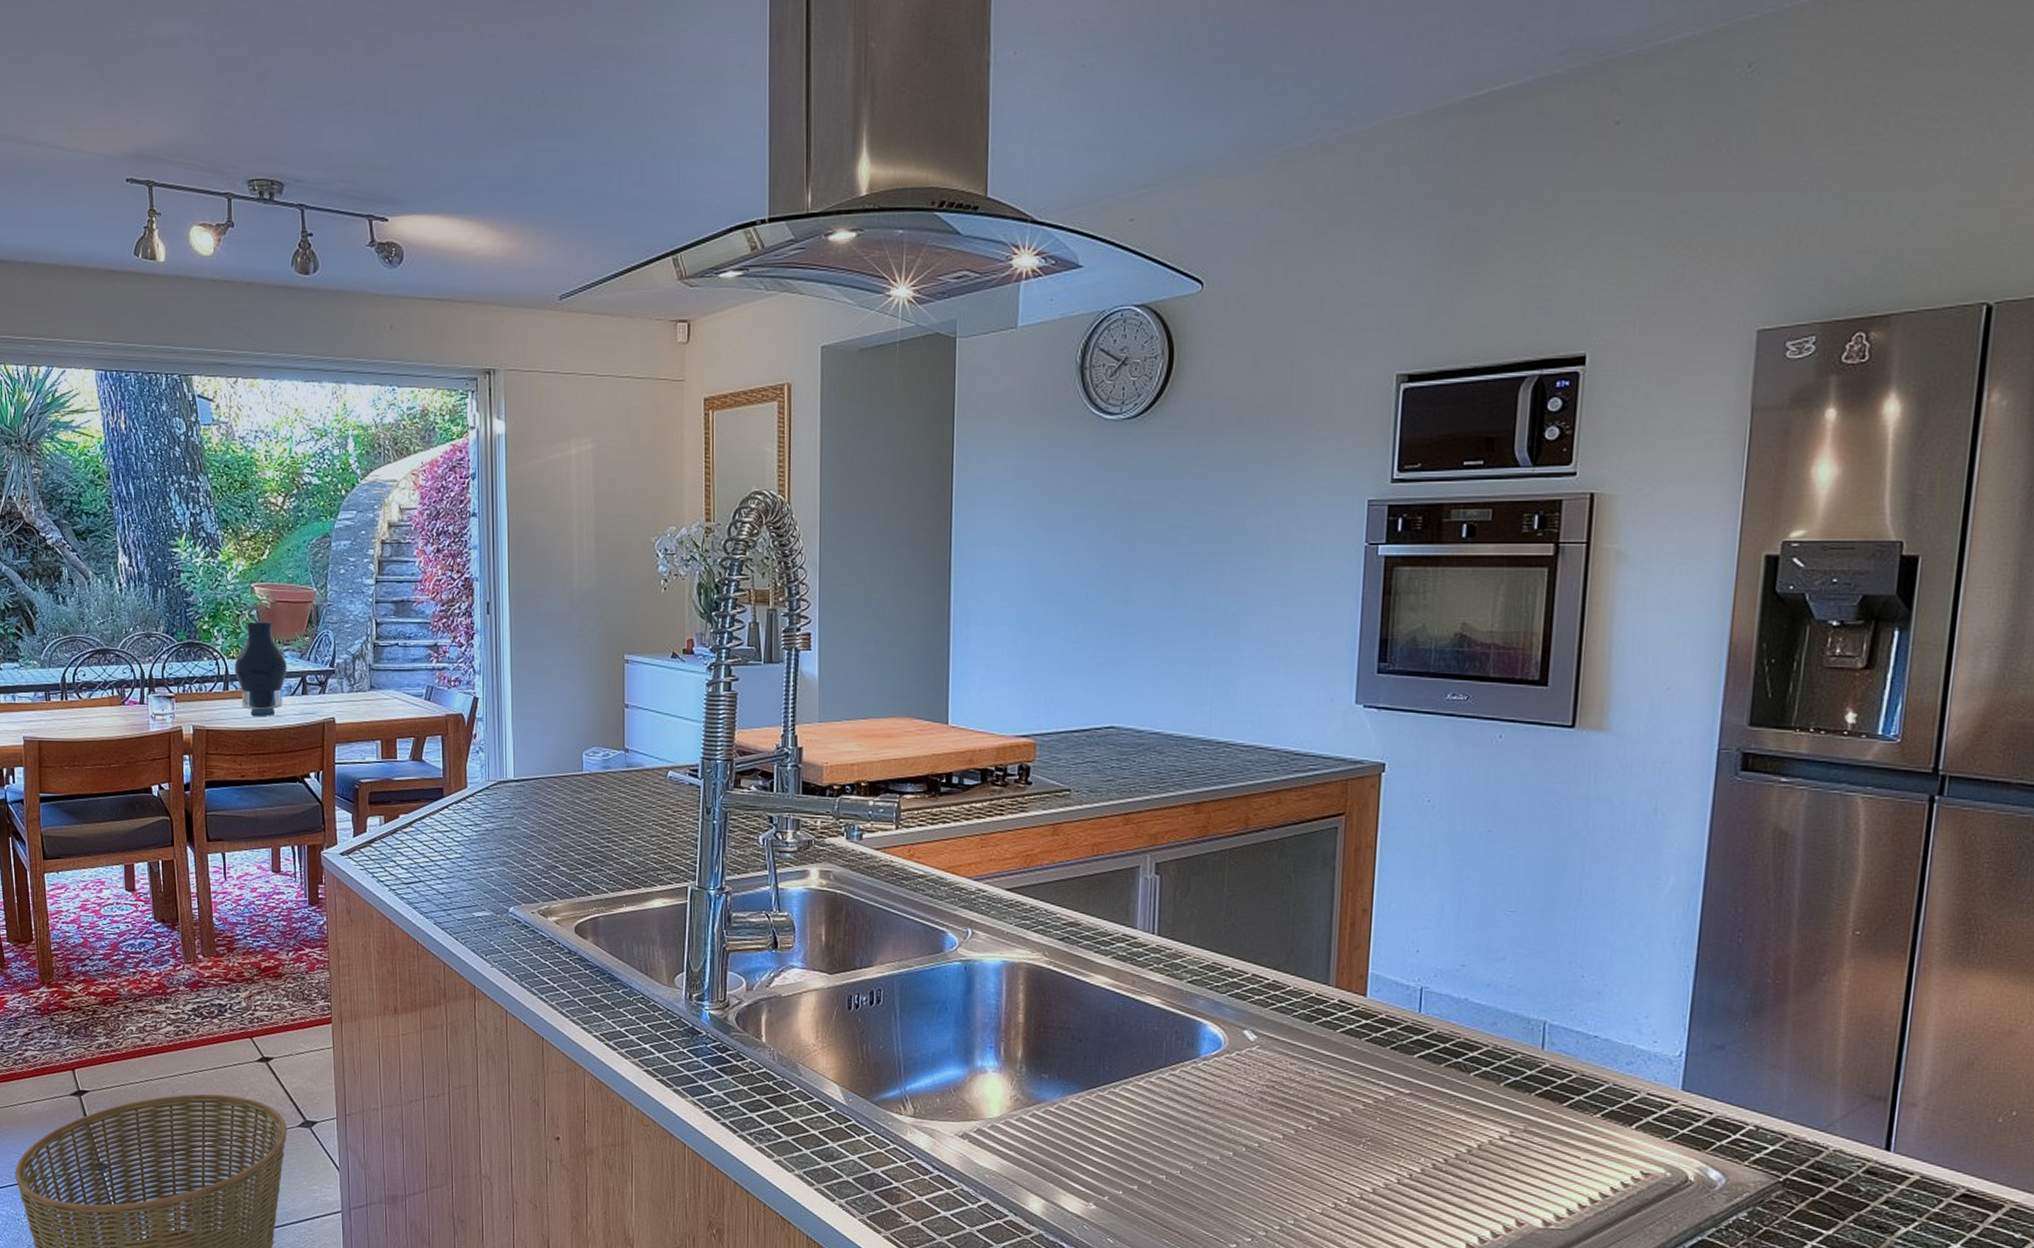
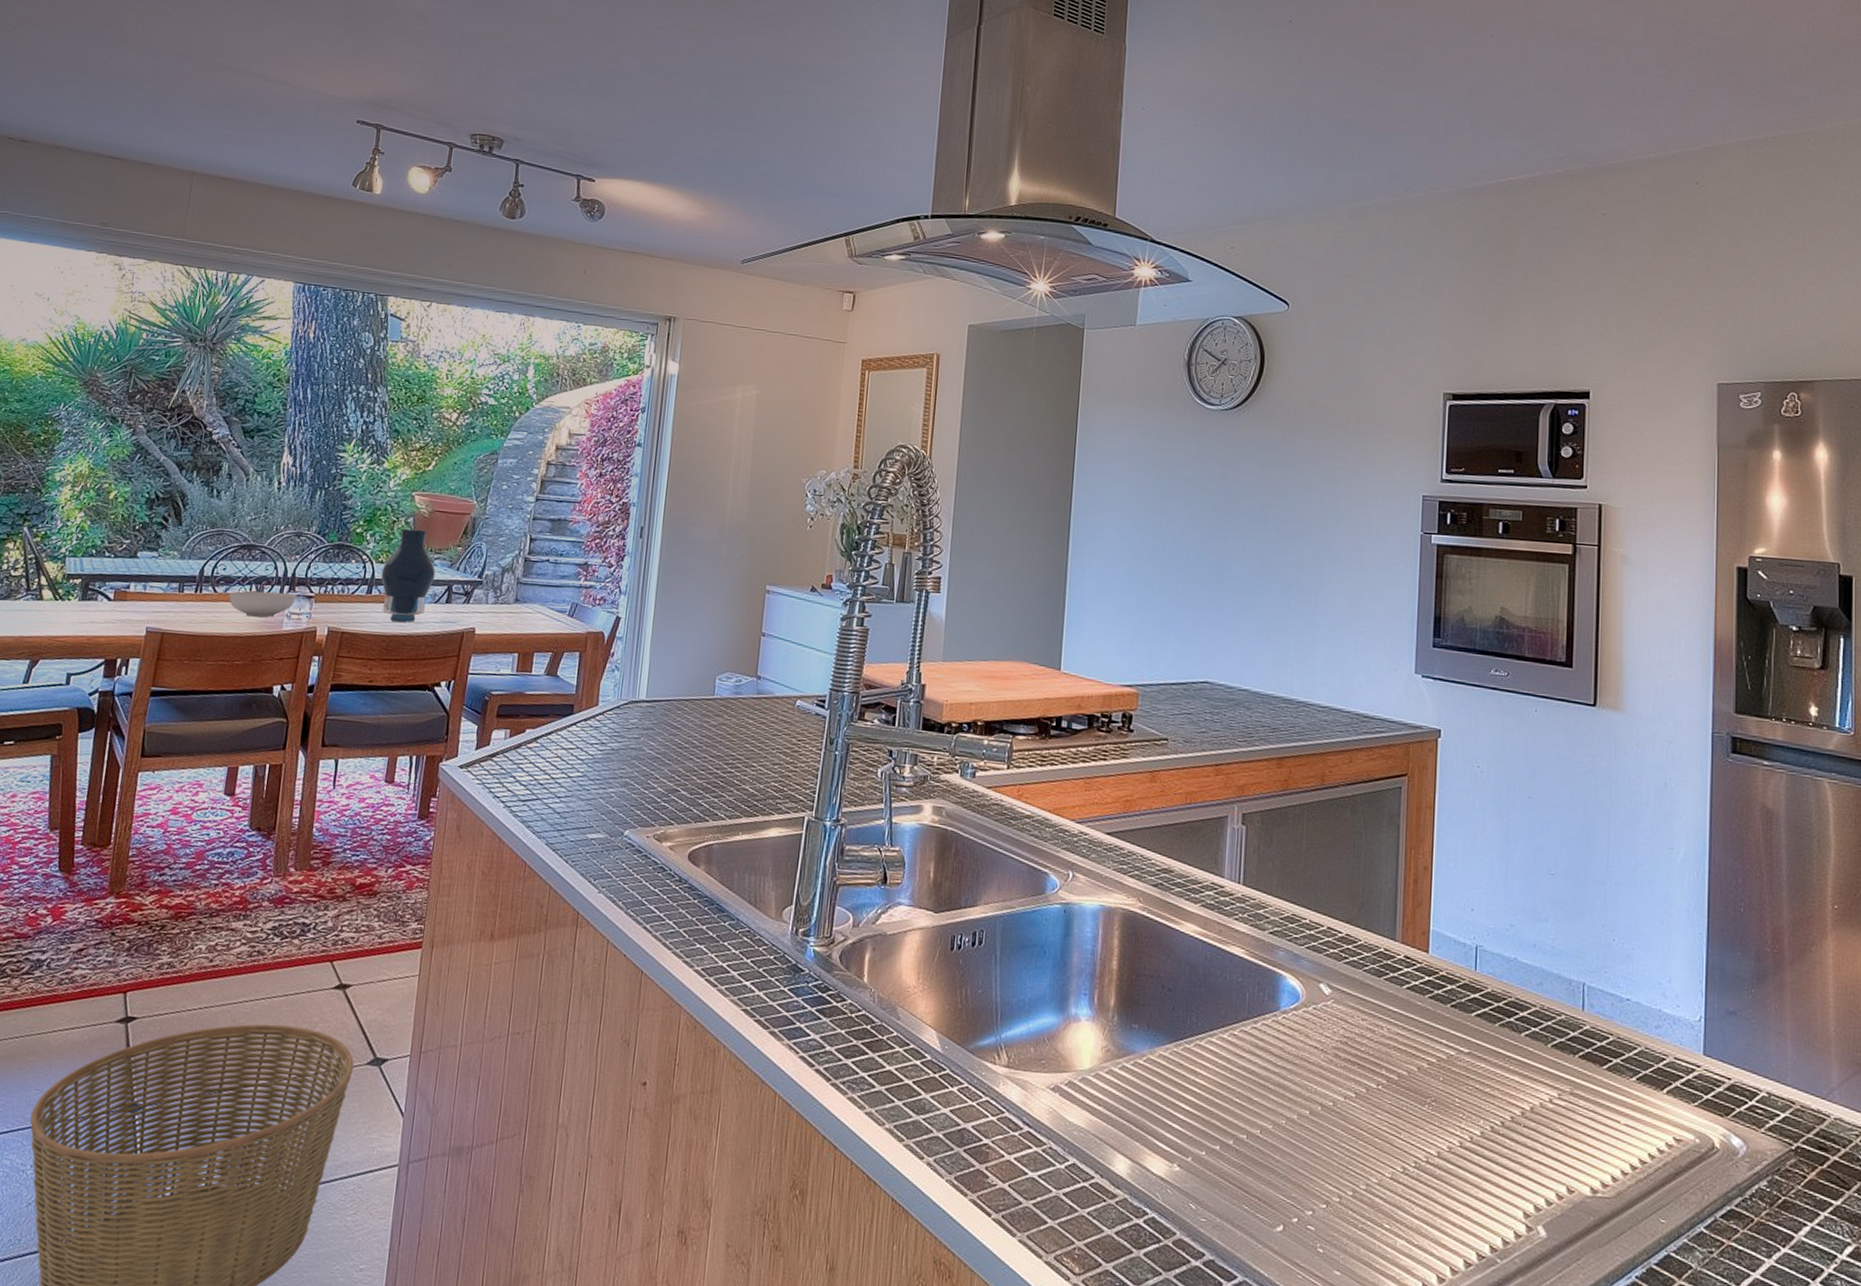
bowl: none [92,694,158,720] -> present [227,591,298,617]

